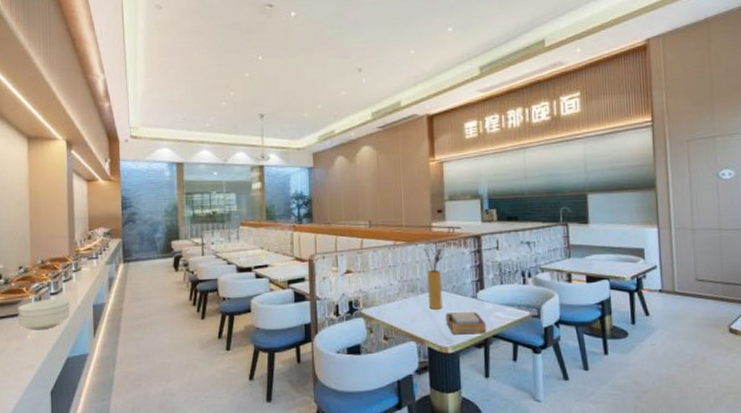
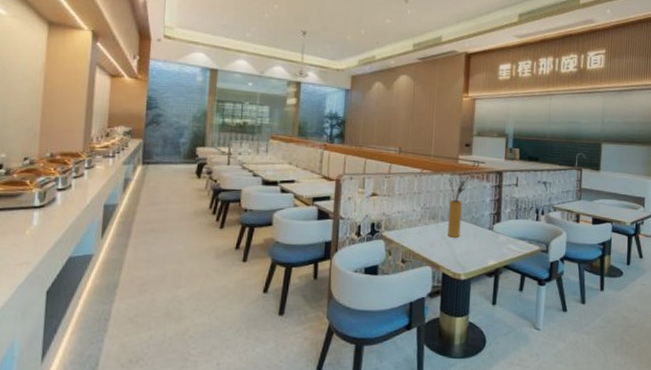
bowl: present [17,298,71,330] -> none [16,194,79,226]
napkin holder: present [445,312,487,335] -> none [461,242,499,264]

